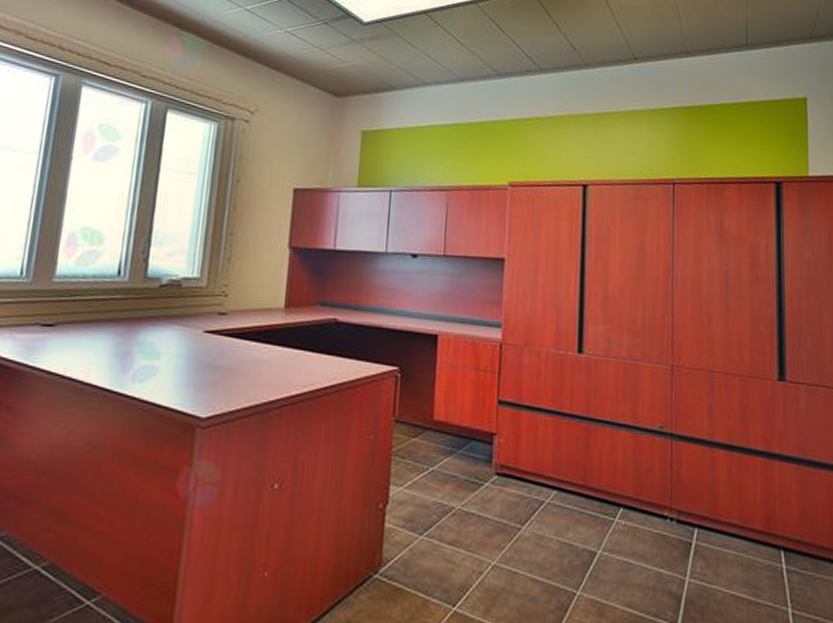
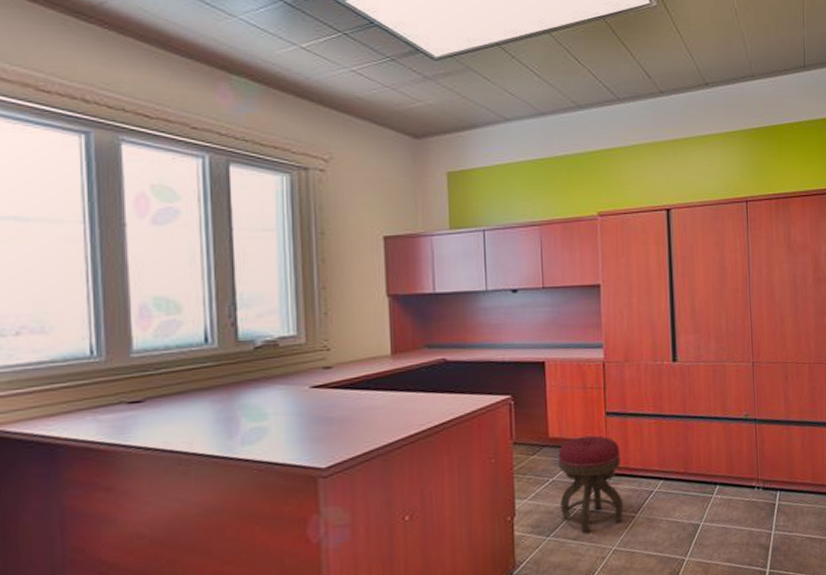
stool: none [438,425,511,541] -> present [558,435,624,535]

